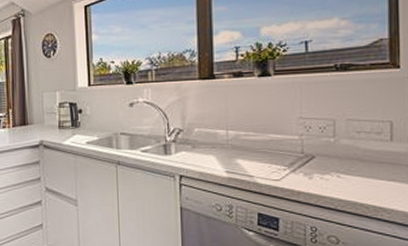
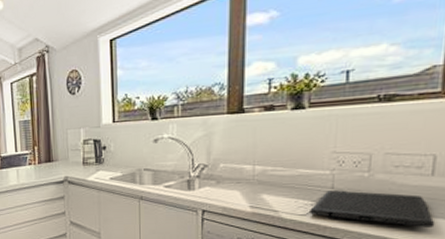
cutting board: none [283,155,400,192] -> present [310,190,435,227]

